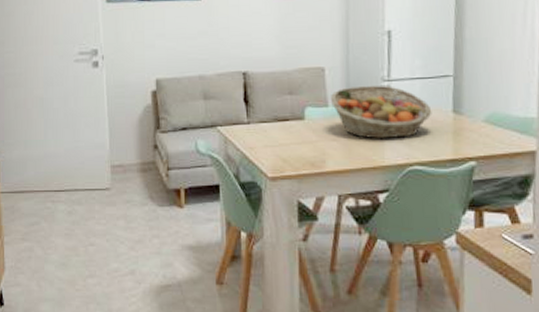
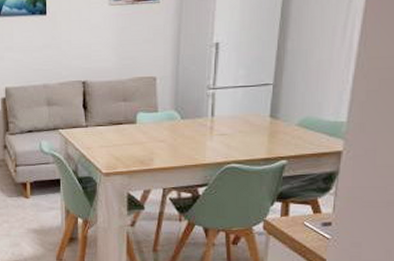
fruit basket: present [330,85,432,139] -> none [160,92,251,141]

